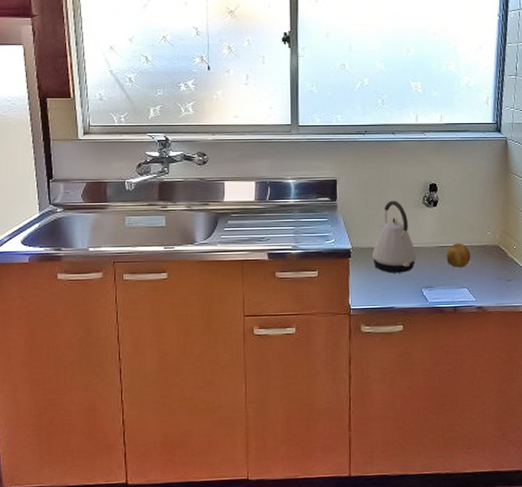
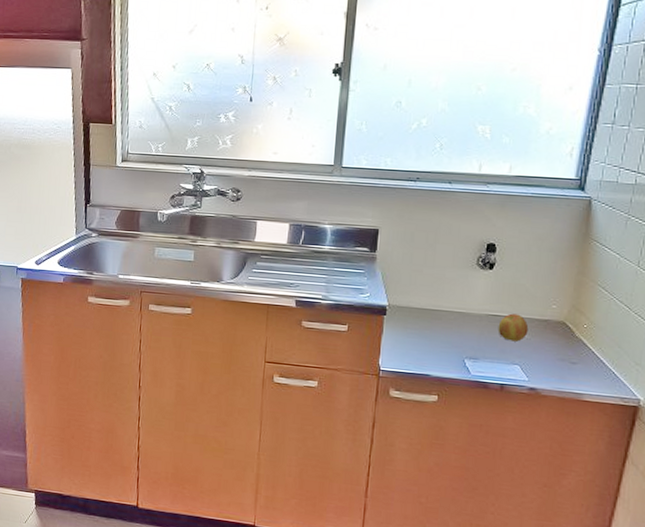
kettle: present [371,200,416,273] -> none [410,258,462,339]

